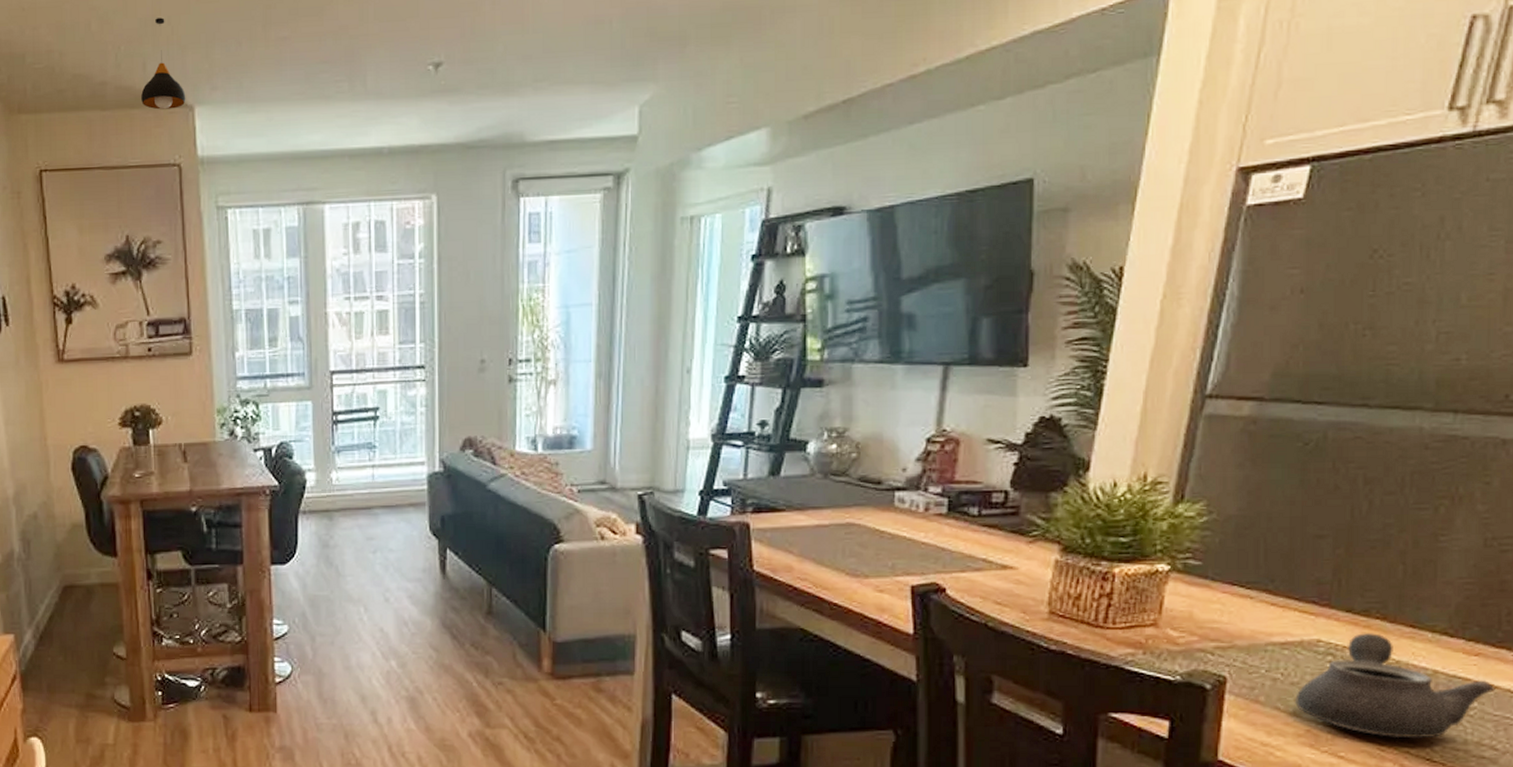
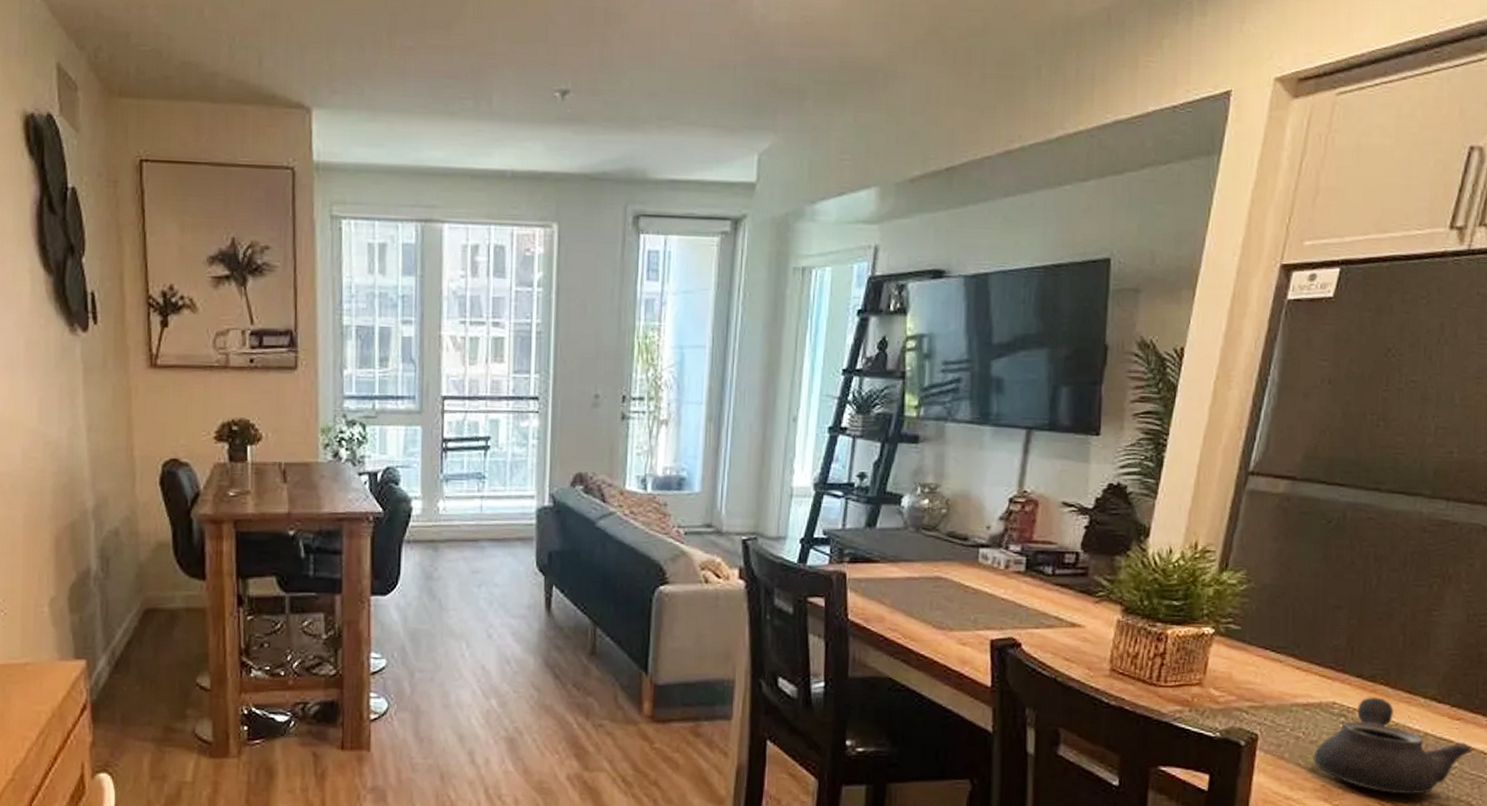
pendant light: present [141,18,186,110] -> none [255,12,303,109]

